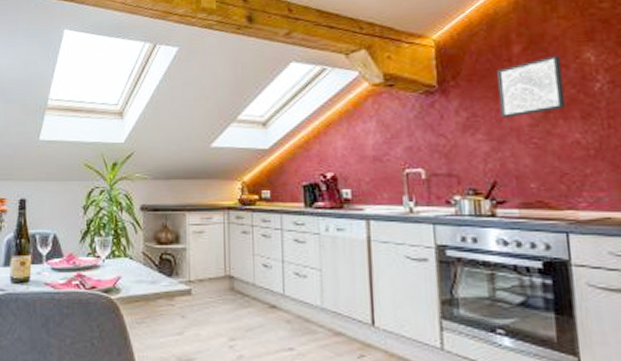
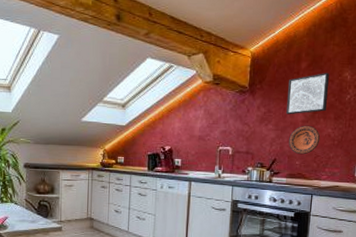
decorative plate: none [512,130,565,174] -> present [289,125,321,155]

